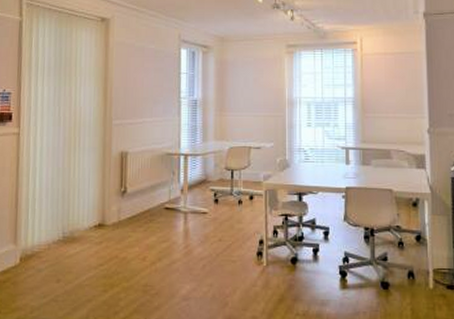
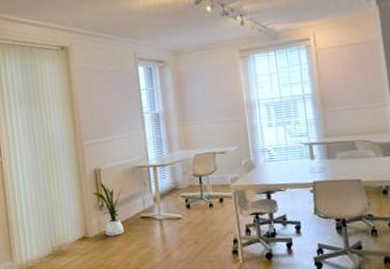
house plant: none [115,167,148,226] -> present [92,182,124,236]

